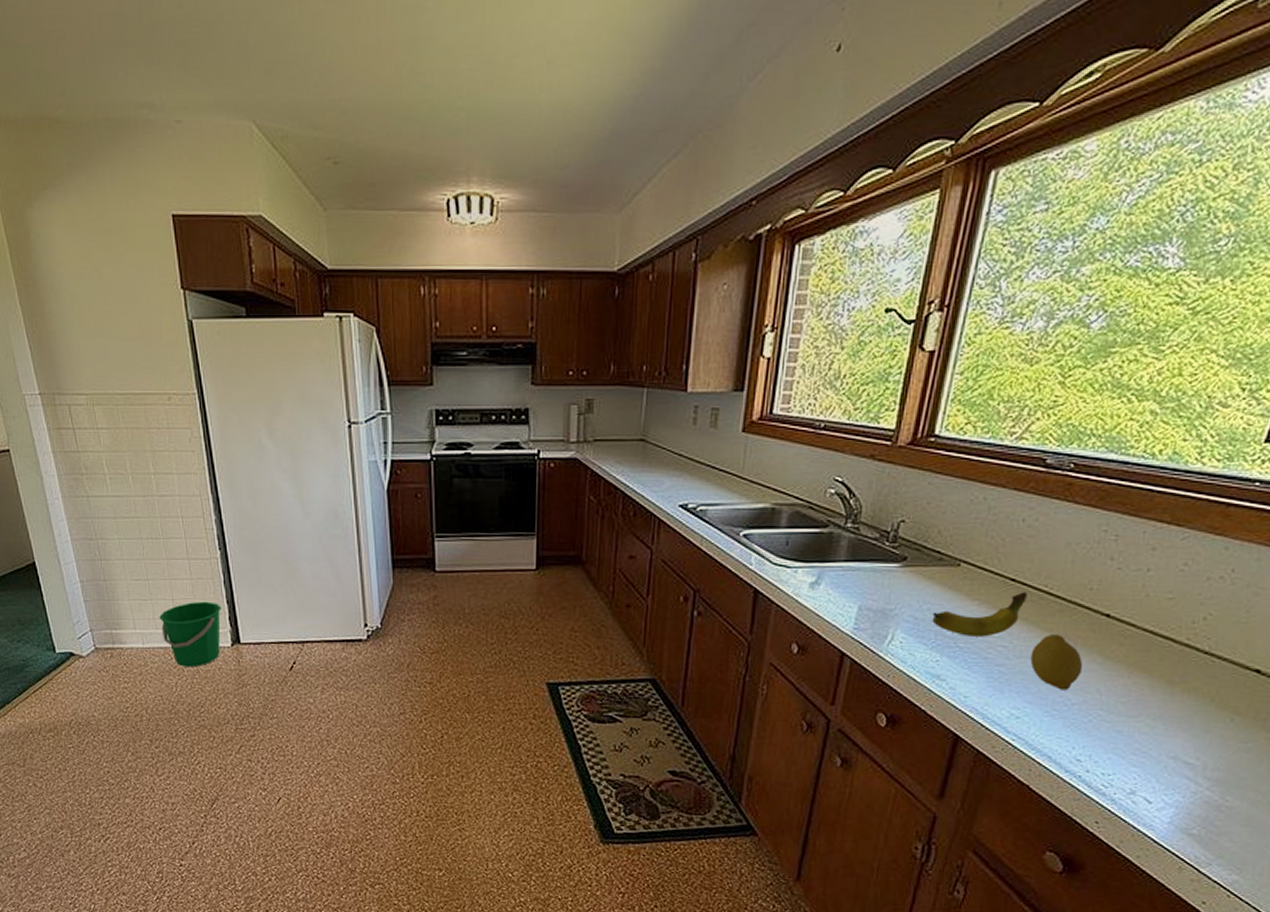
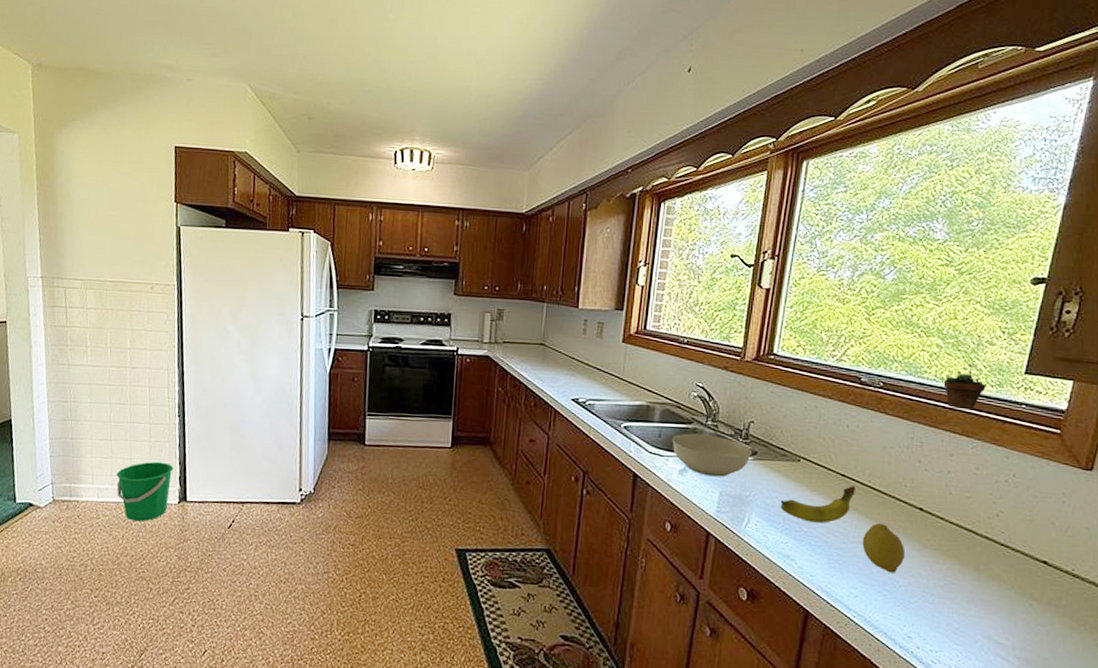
bowl: none [802,539,900,589] -> present [672,433,752,477]
succulent plant: none [1153,431,1211,493] -> present [943,362,986,410]

